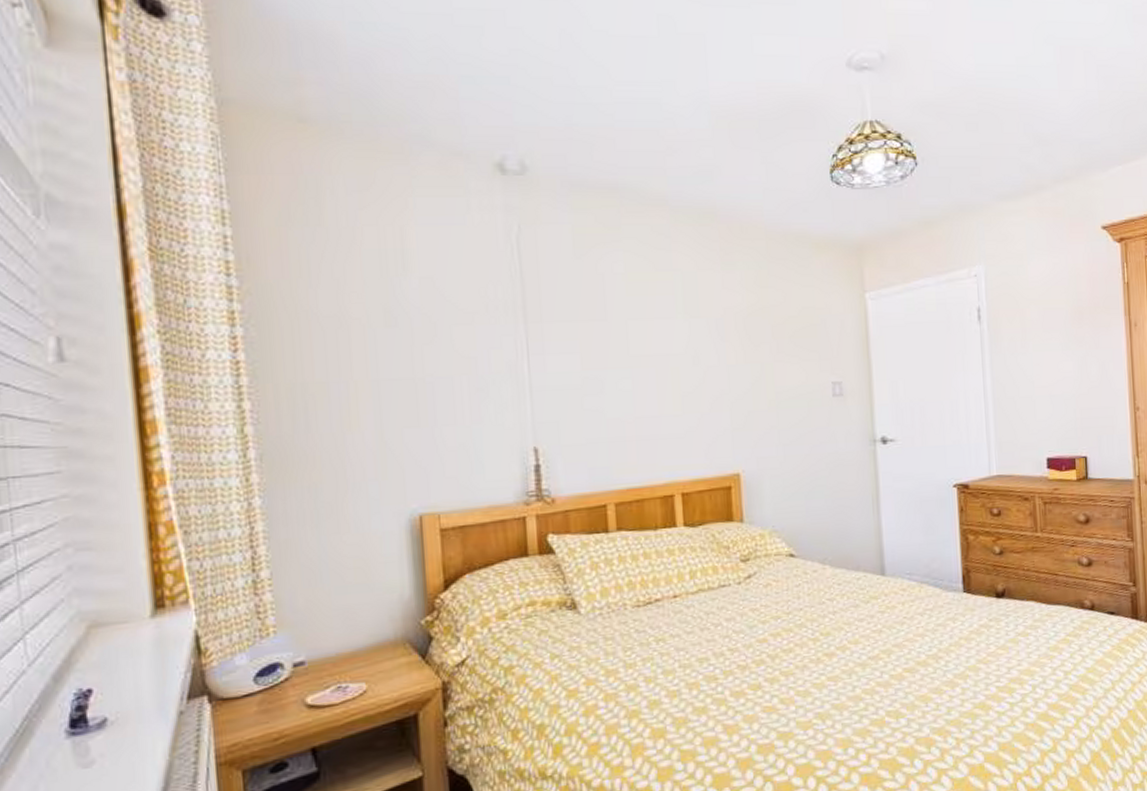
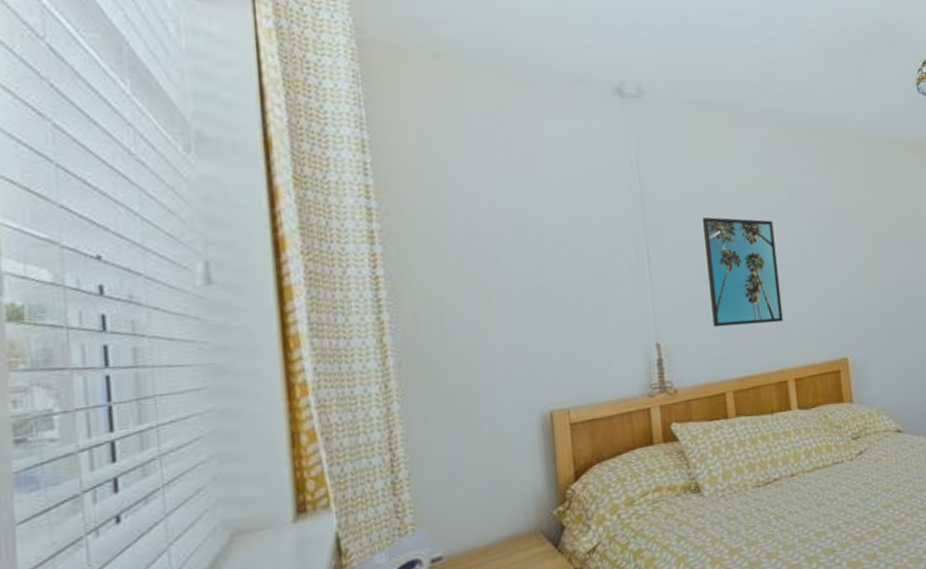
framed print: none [587,312,671,434] -> present [702,217,783,328]

